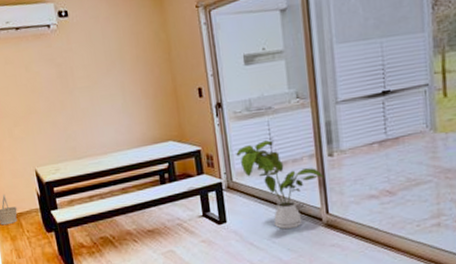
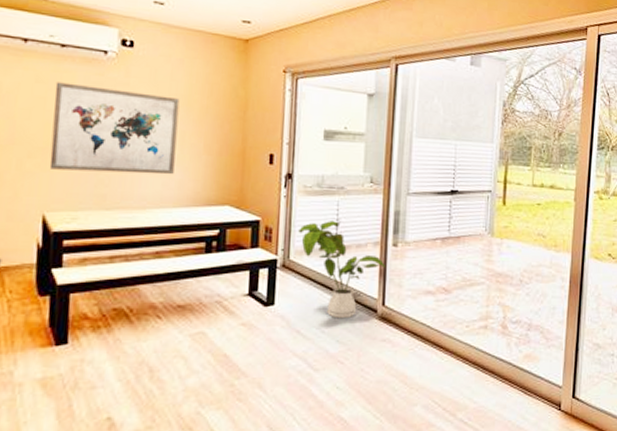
wall art: none [19,53,122,133] -> present [49,82,180,175]

